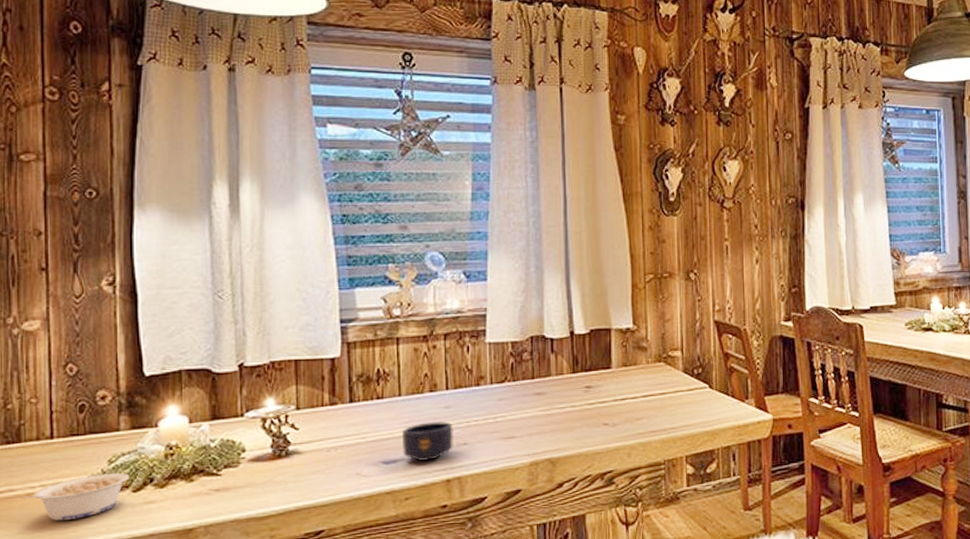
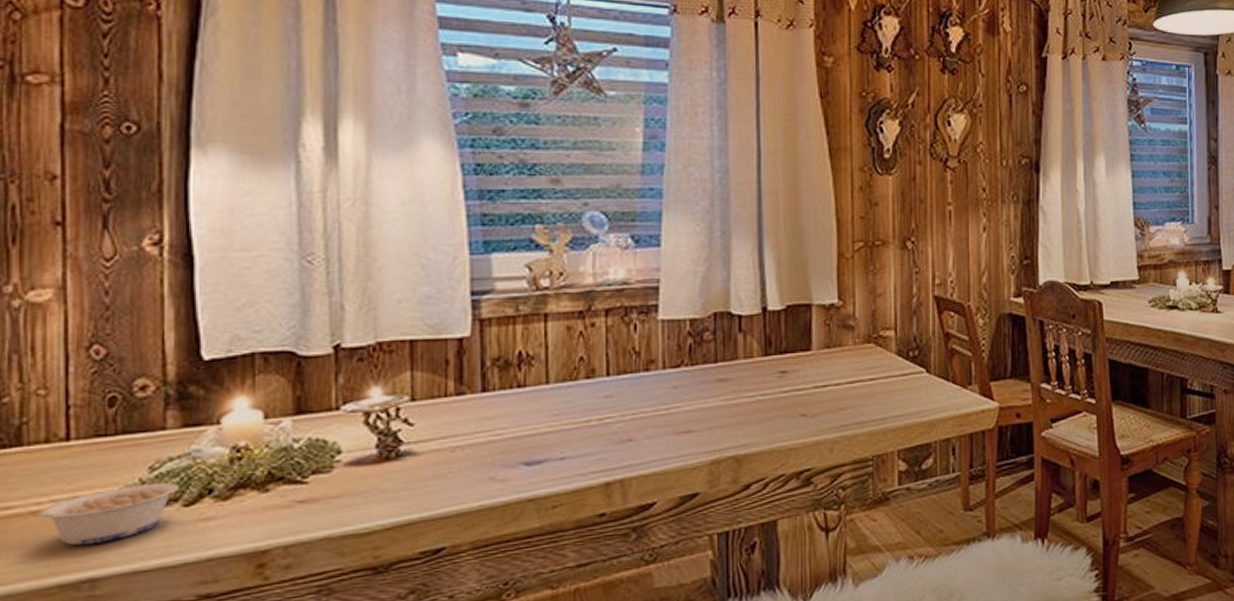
mug: present [401,421,454,462] -> none [549,413,616,462]

